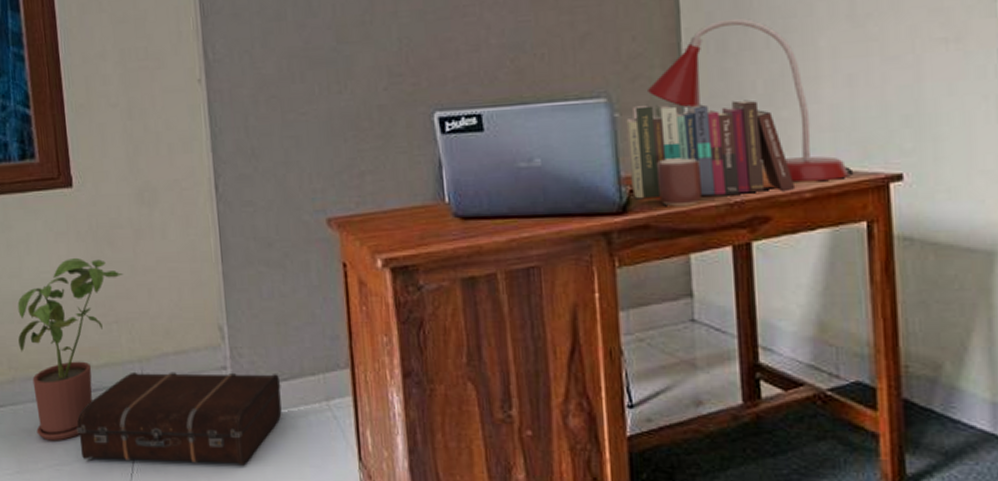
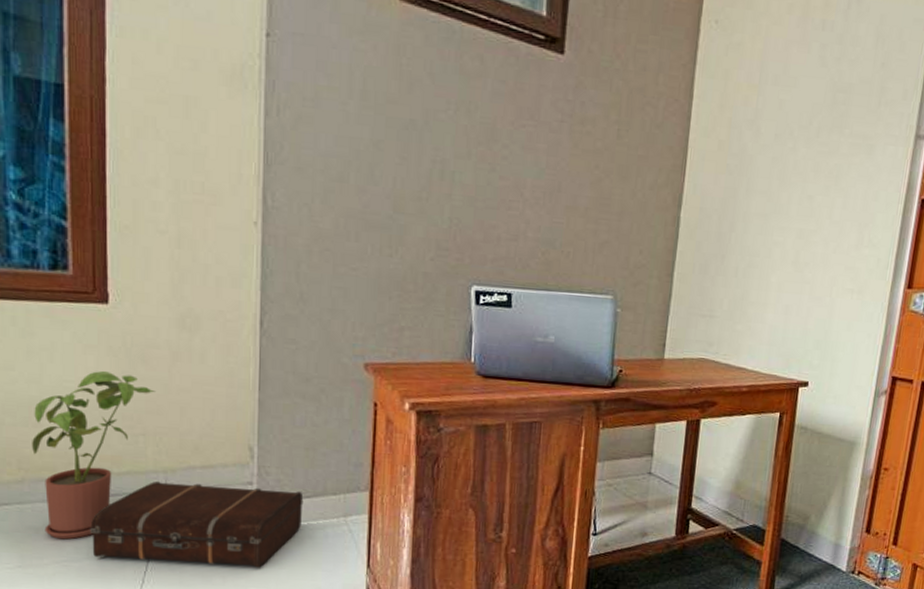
books: present [626,99,796,200] -> none [621,304,738,385]
desk lamp: present [648,18,854,183] -> none [645,249,778,381]
mug: present [656,157,702,207] -> none [640,349,674,388]

